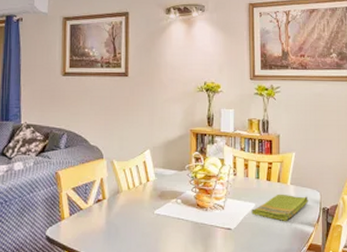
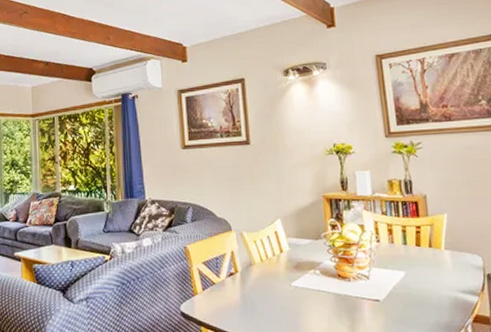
dish towel: present [251,194,309,221] -> none [401,260,469,290]

